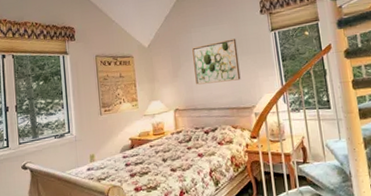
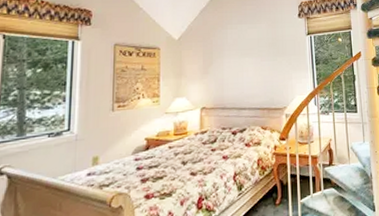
wall art: present [192,38,241,85] -> none [227,39,275,83]

